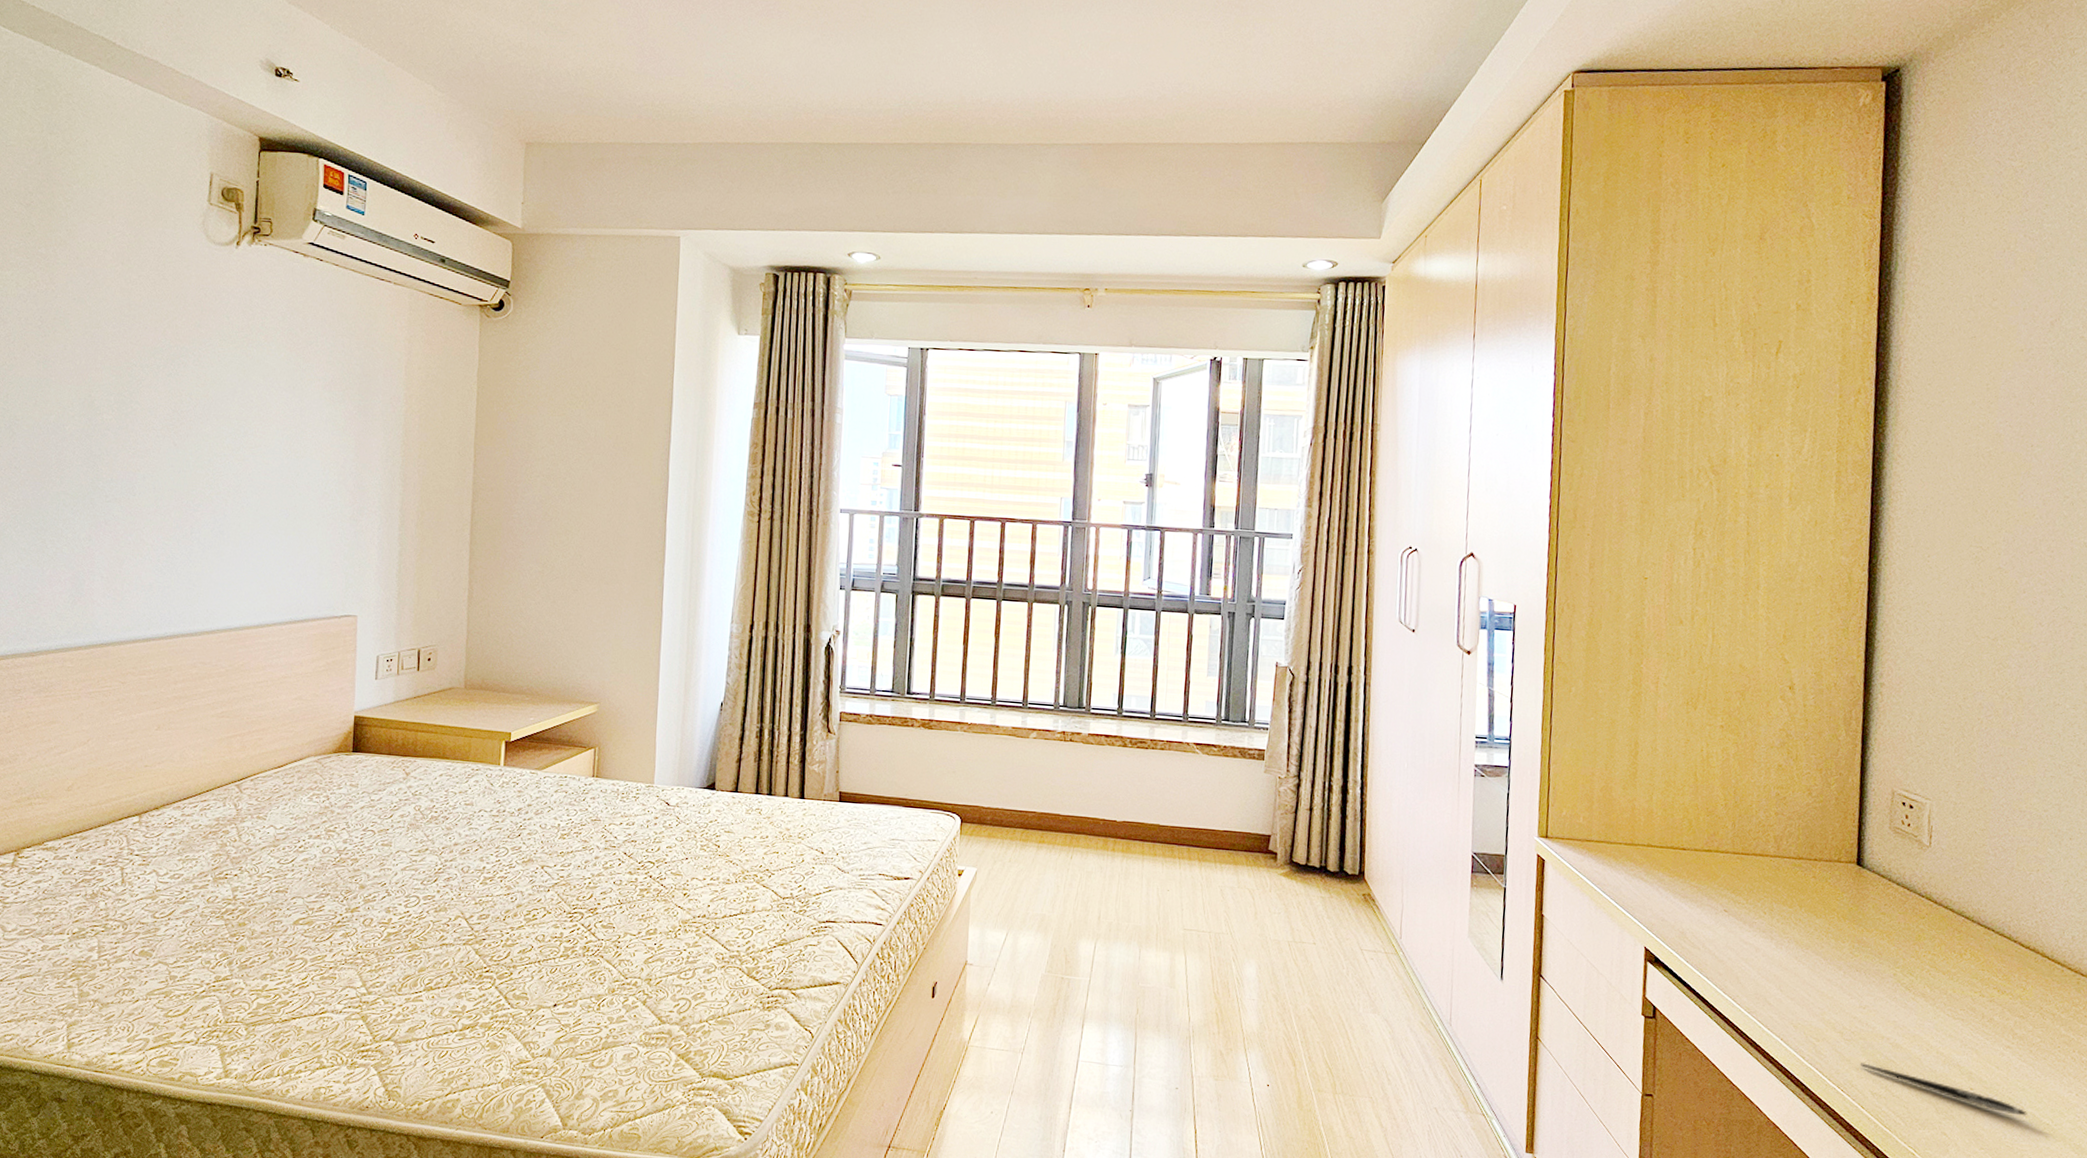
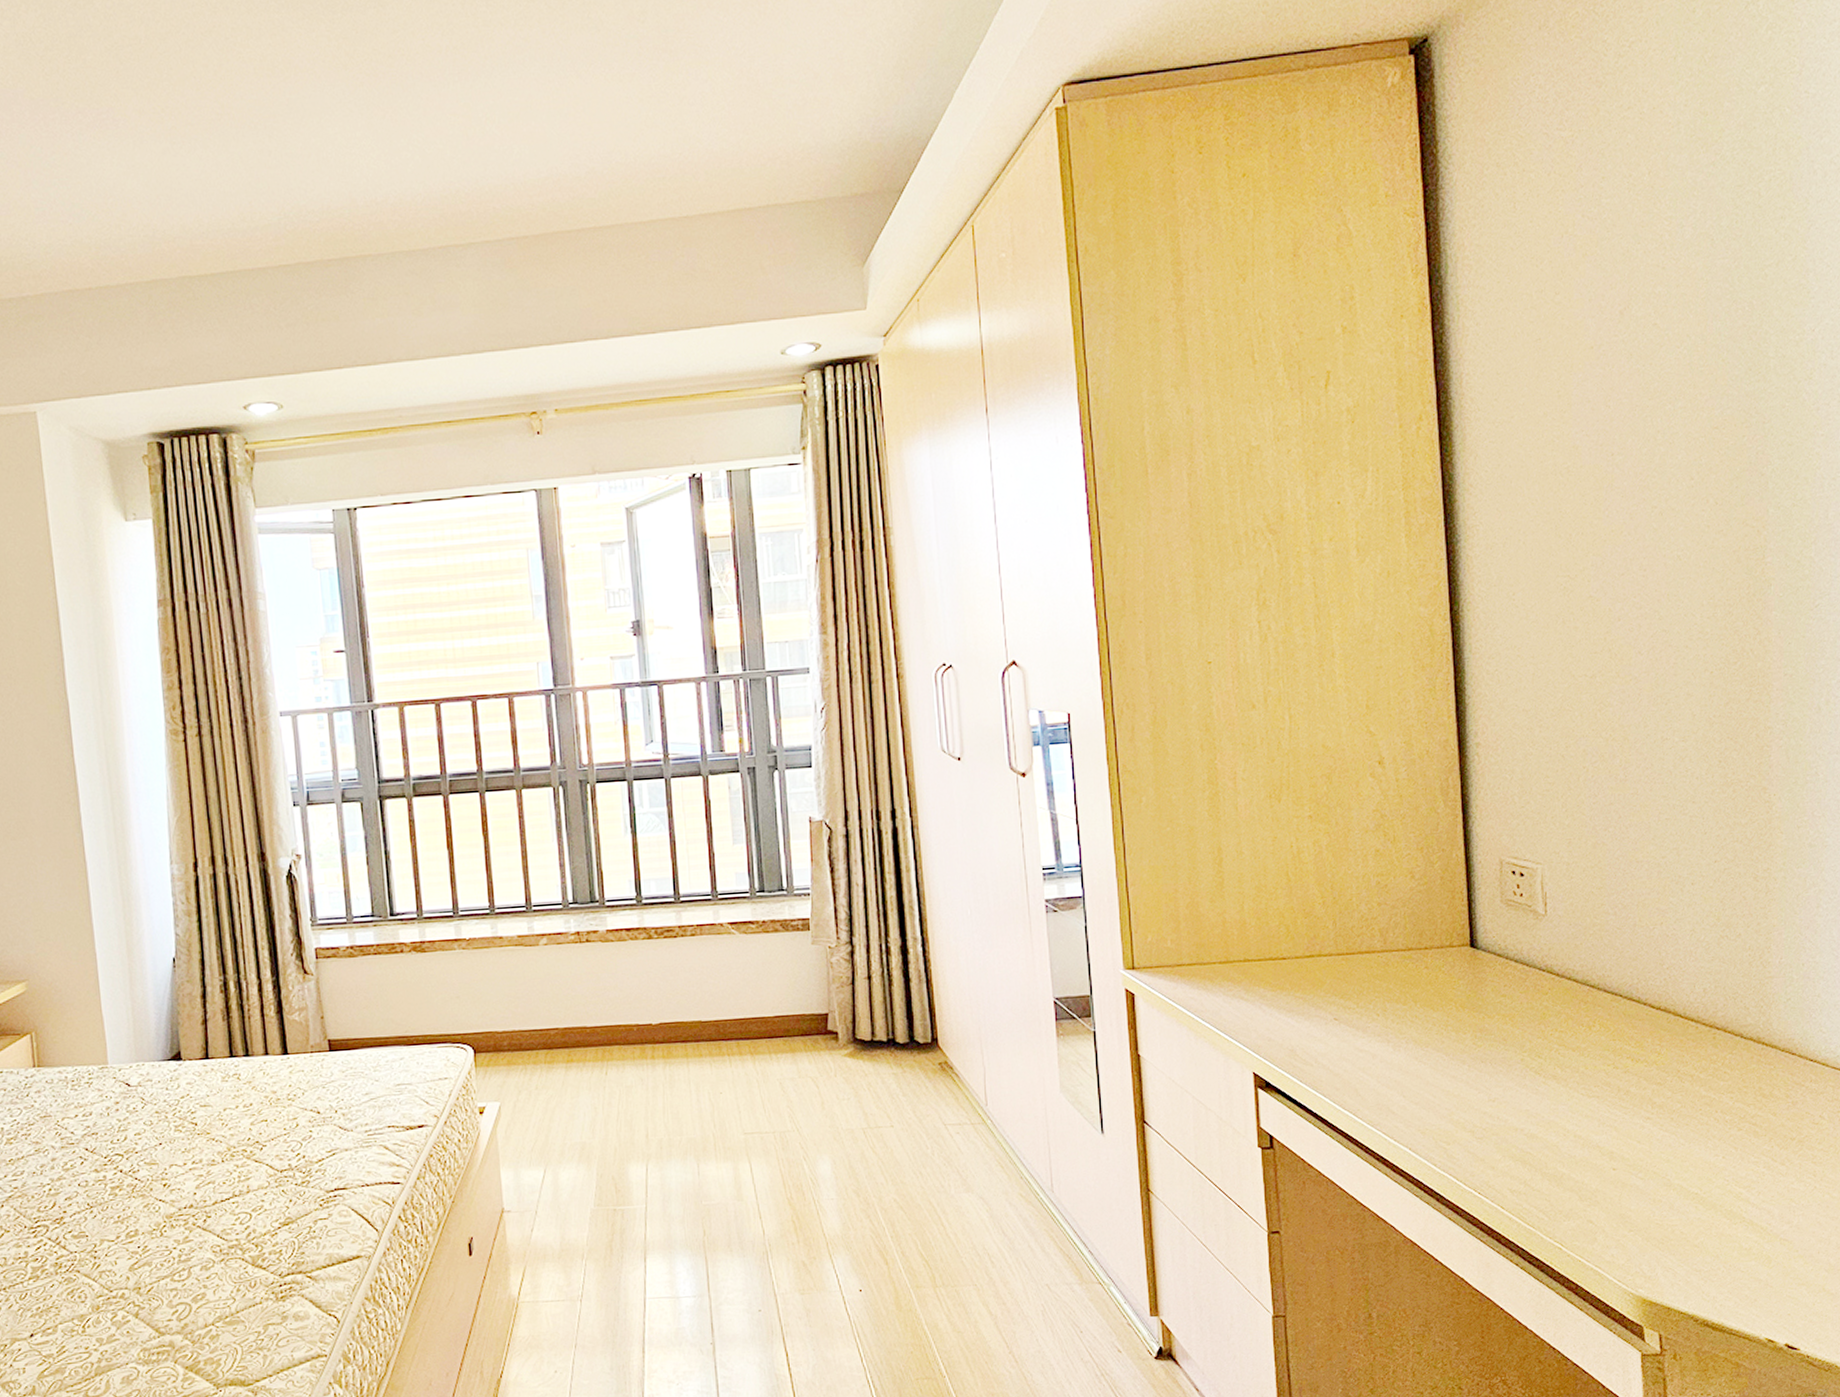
pen: present [1859,1063,2027,1116] -> none [1495,1160,1674,1190]

